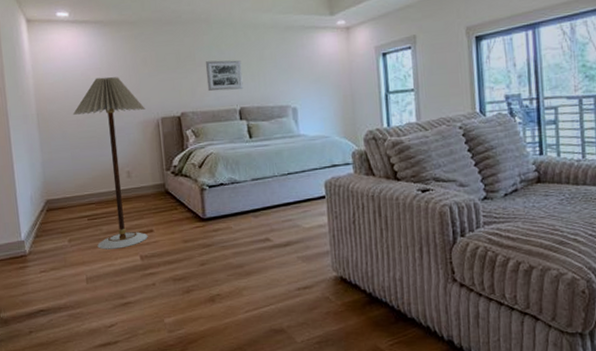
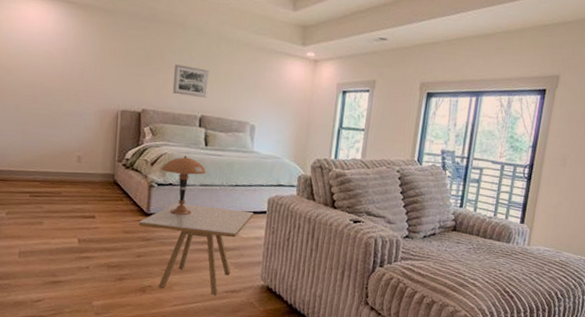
floor lamp: present [72,76,148,250] -> none [29,58,107,229]
side table: none [197,198,312,295] -> present [139,203,253,295]
table lamp: none [209,151,256,215] -> present [161,155,207,216]

